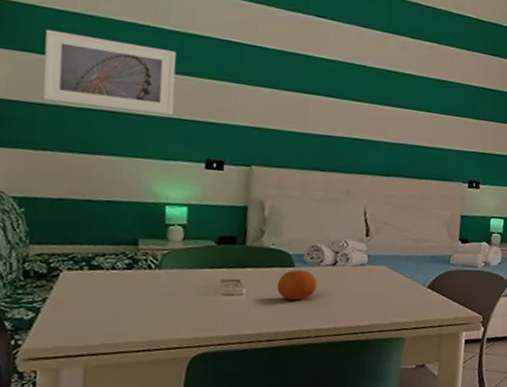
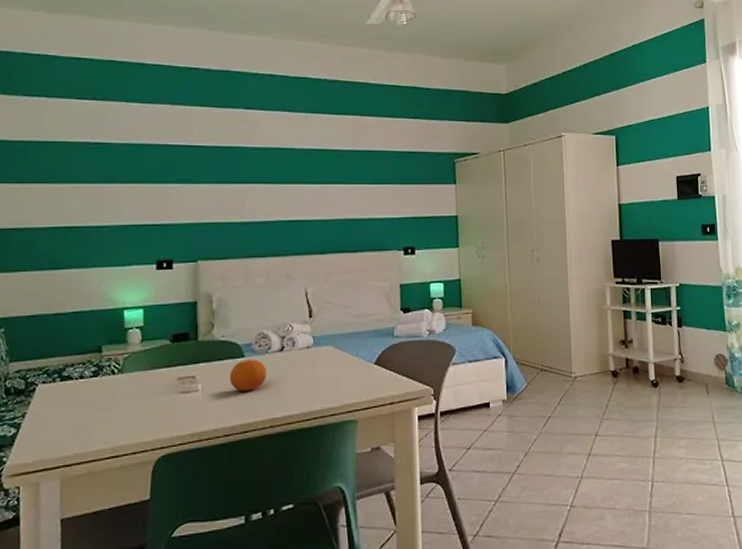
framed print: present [43,29,177,115] -> none [15,160,126,225]

